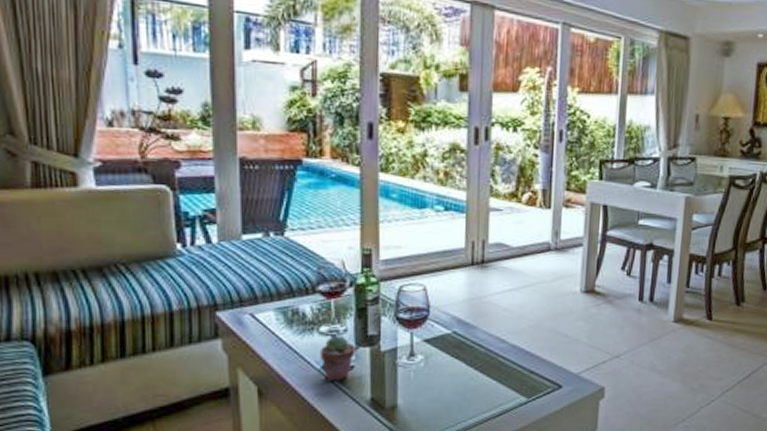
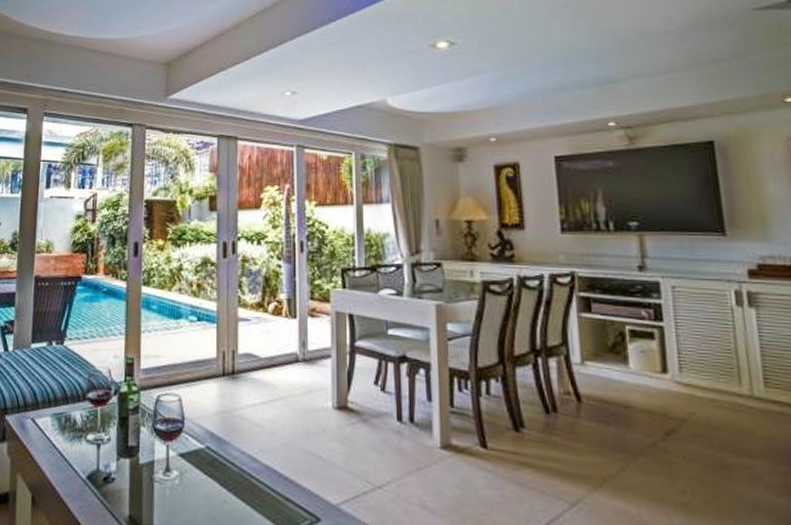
potted succulent: present [320,336,357,381] -> none [85,445,118,494]

